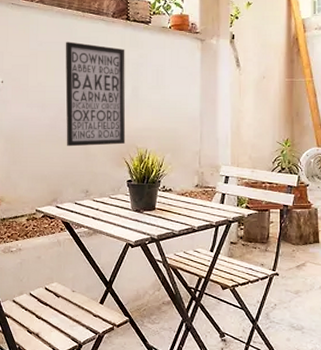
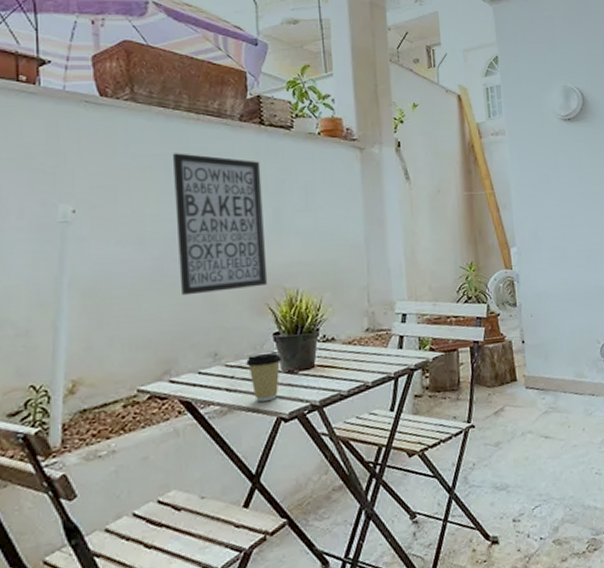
coffee cup: none [107,194,133,230] -> present [246,352,283,402]

